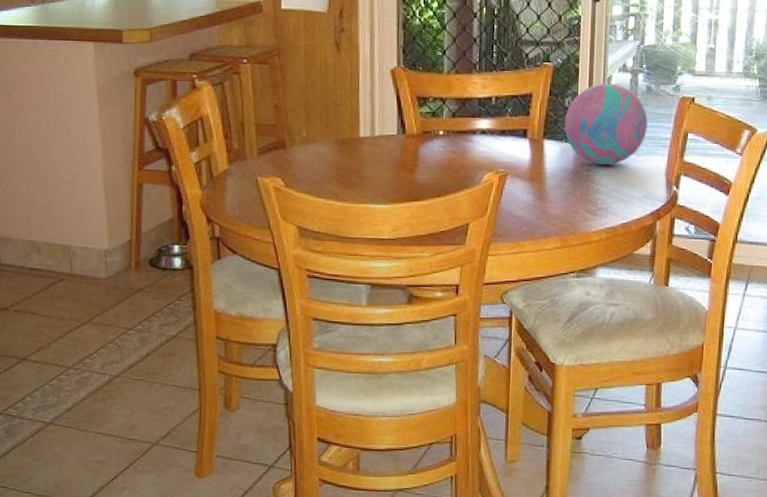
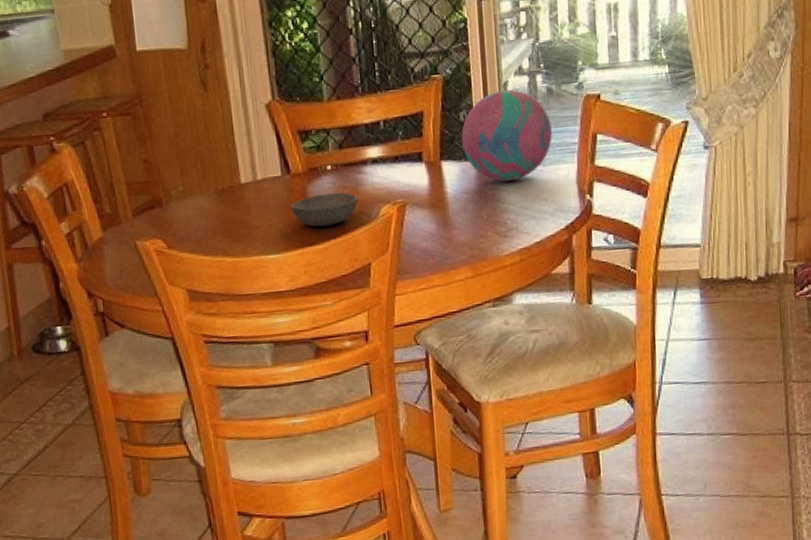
bowl: none [401,156,464,185] -> present [290,192,358,227]

